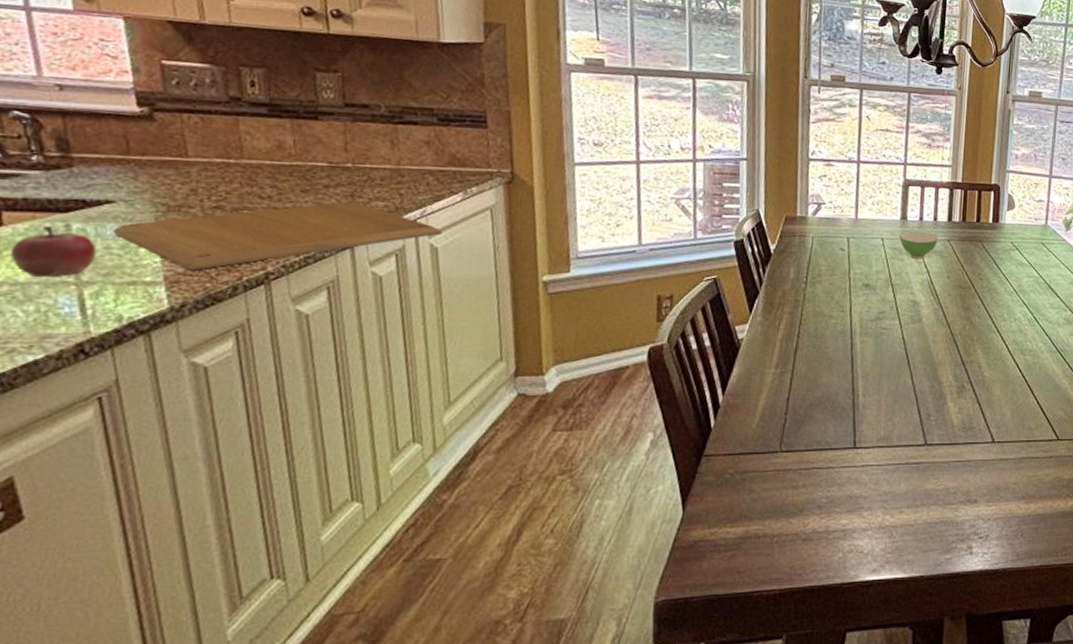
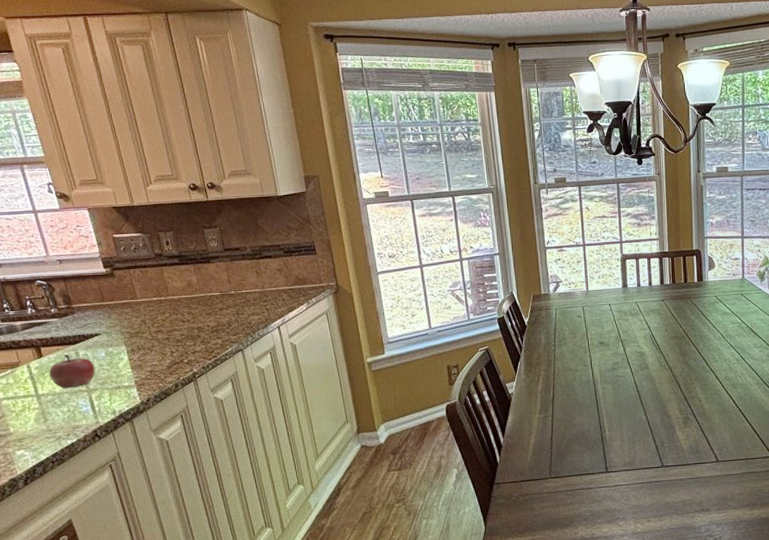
chopping board: present [112,201,442,271] -> none [102,317,297,376]
bowl: present [898,231,938,259] -> none [622,295,654,318]

